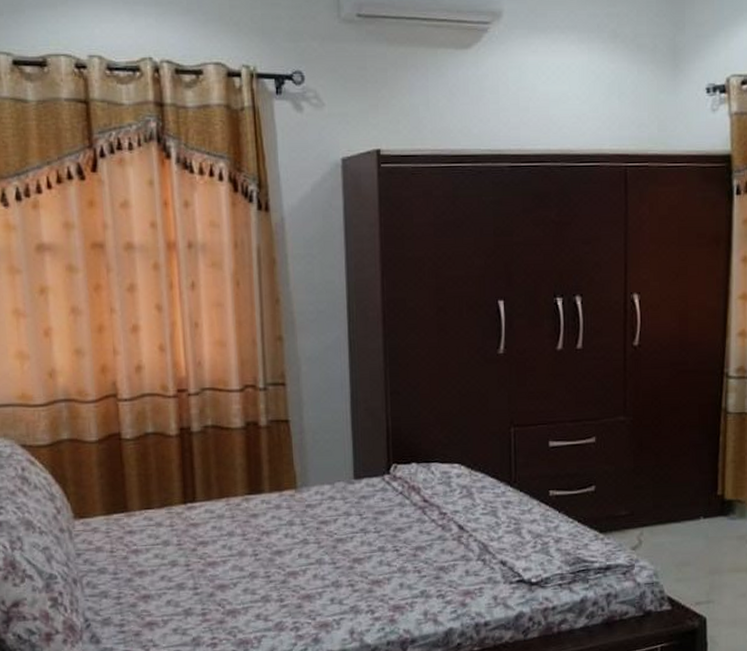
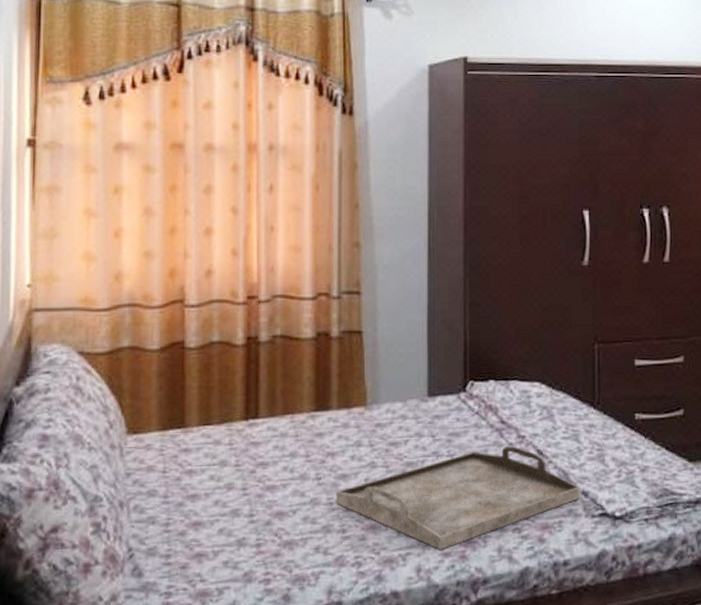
serving tray: none [272,522,499,615] -> present [336,446,581,550]

